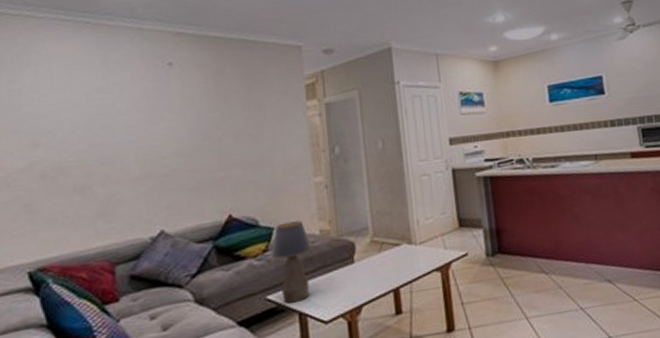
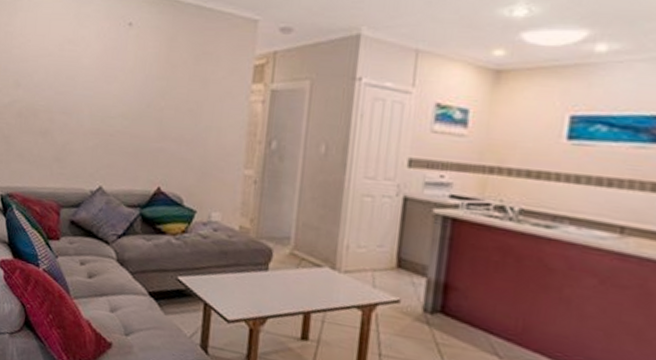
table lamp: present [271,220,313,303] -> none [189,209,230,292]

